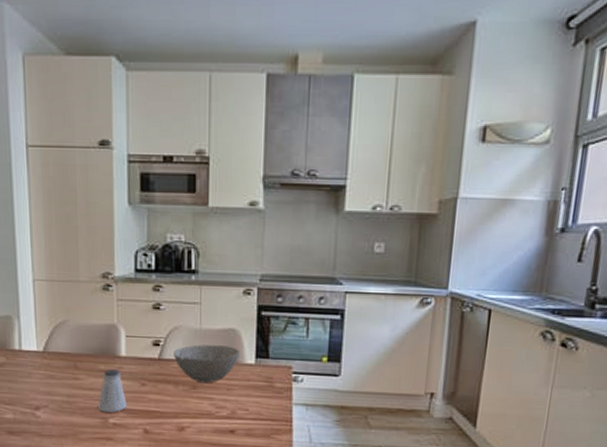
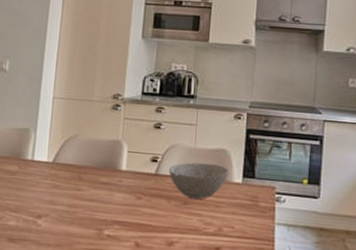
saltshaker: present [98,369,127,413] -> none [95,182,122,225]

